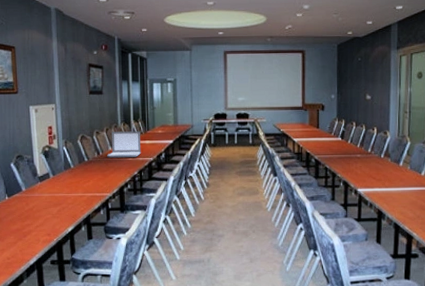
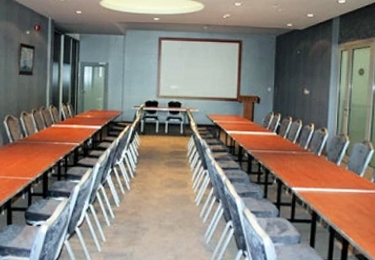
laptop: present [107,131,142,158] -> none [33,114,68,142]

